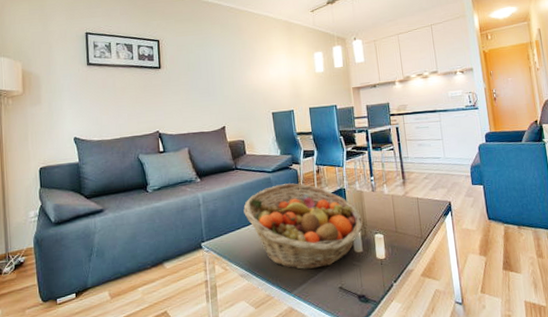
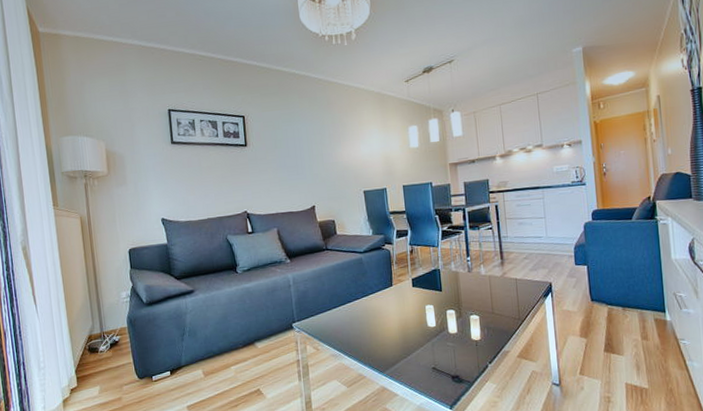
fruit basket: present [243,183,364,269] -> none [334,263,459,350]

